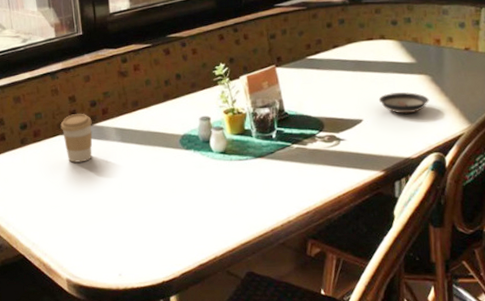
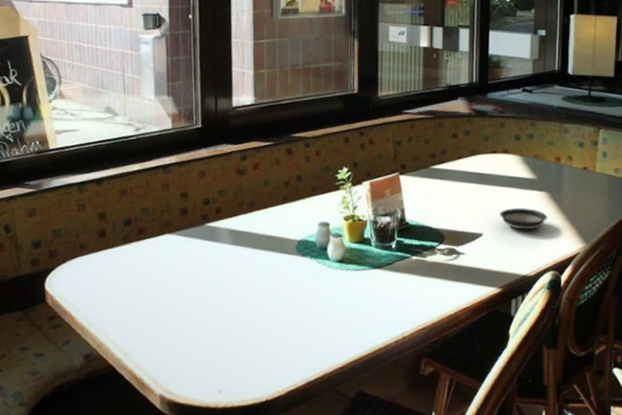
coffee cup: present [60,113,93,163] -> none [168,211,204,265]

